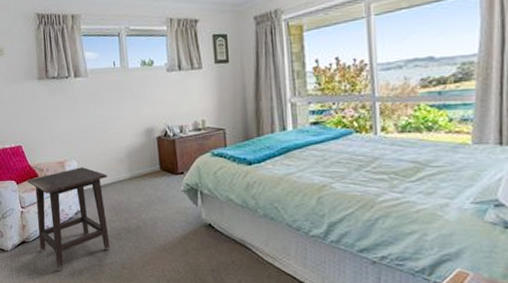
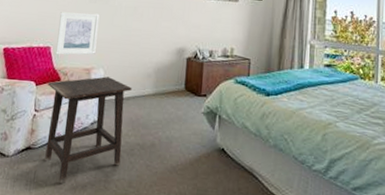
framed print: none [23,106,65,152] -> present [55,12,100,55]

